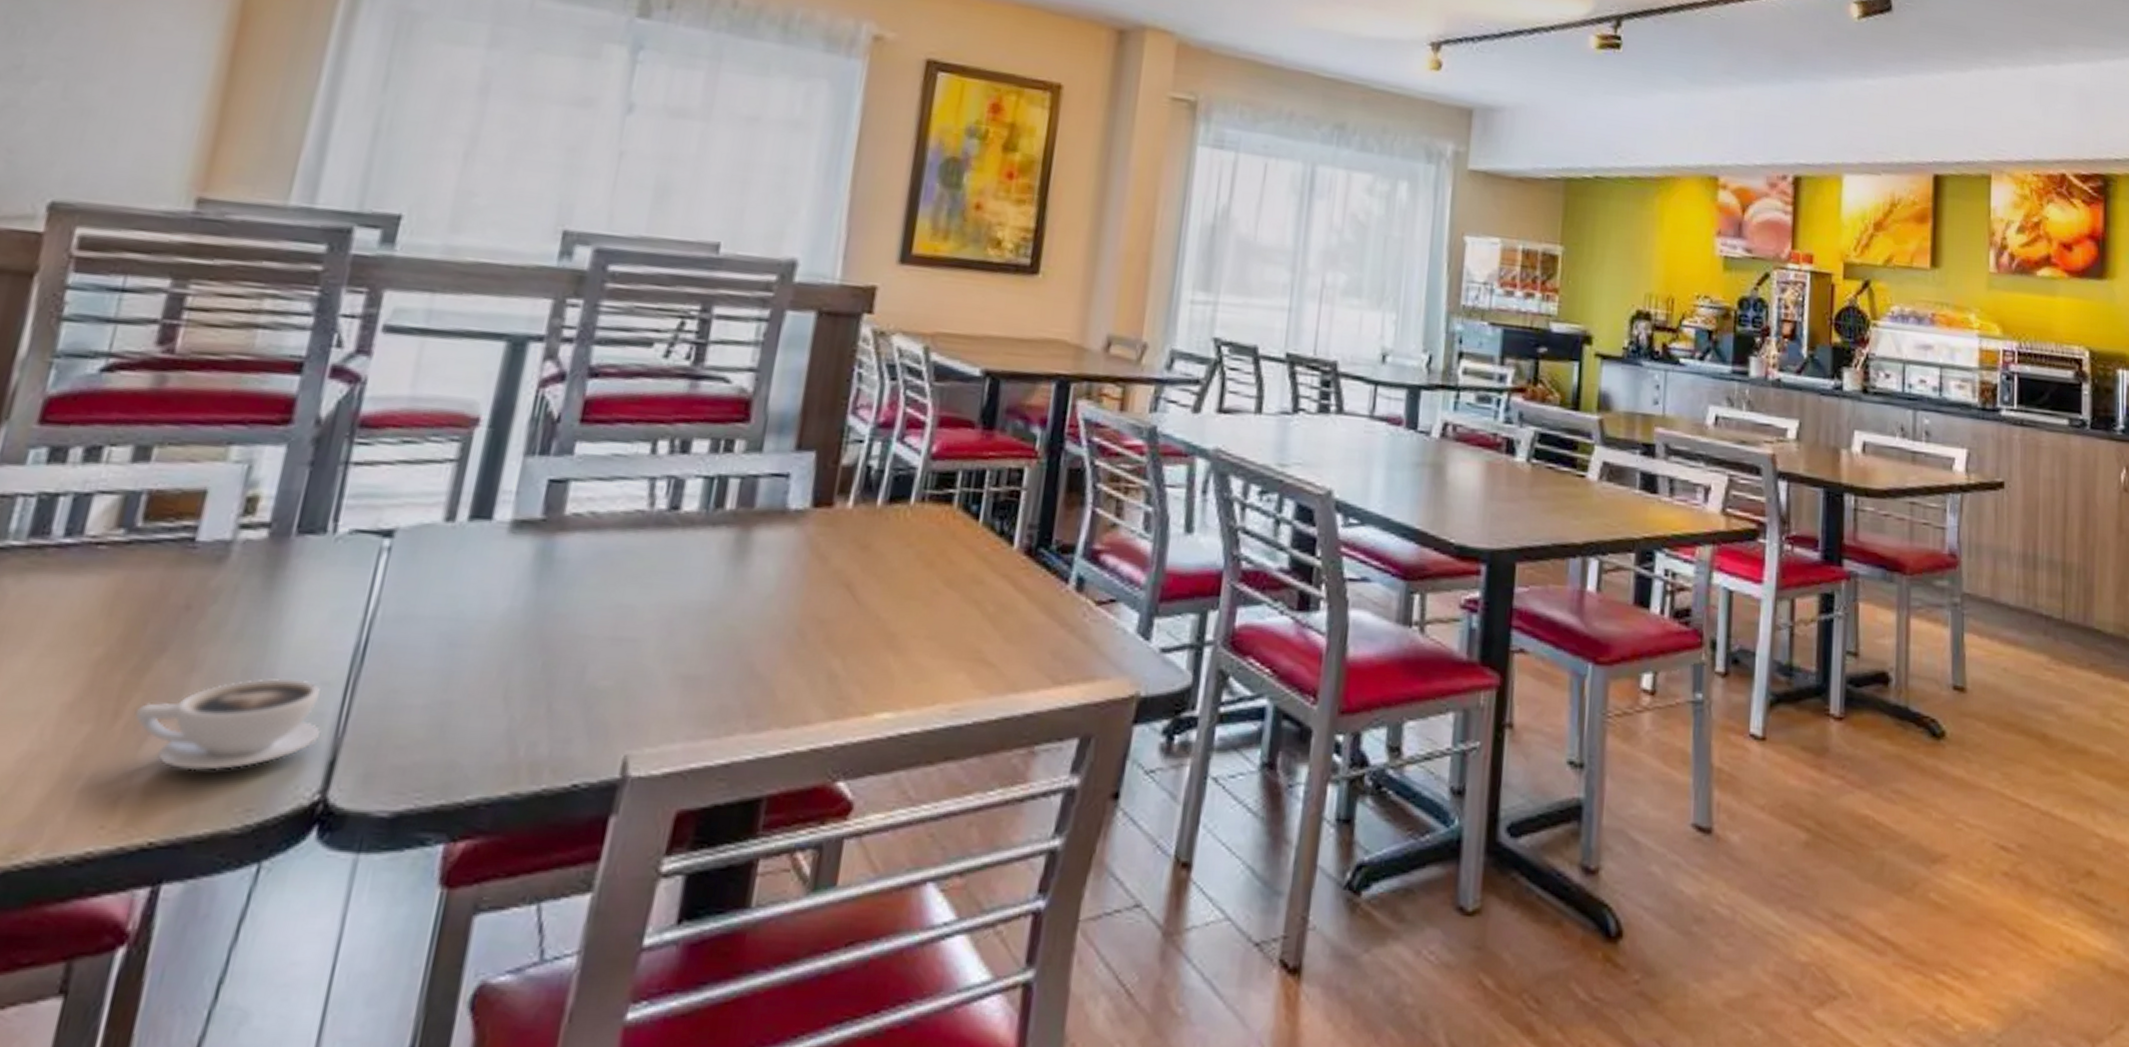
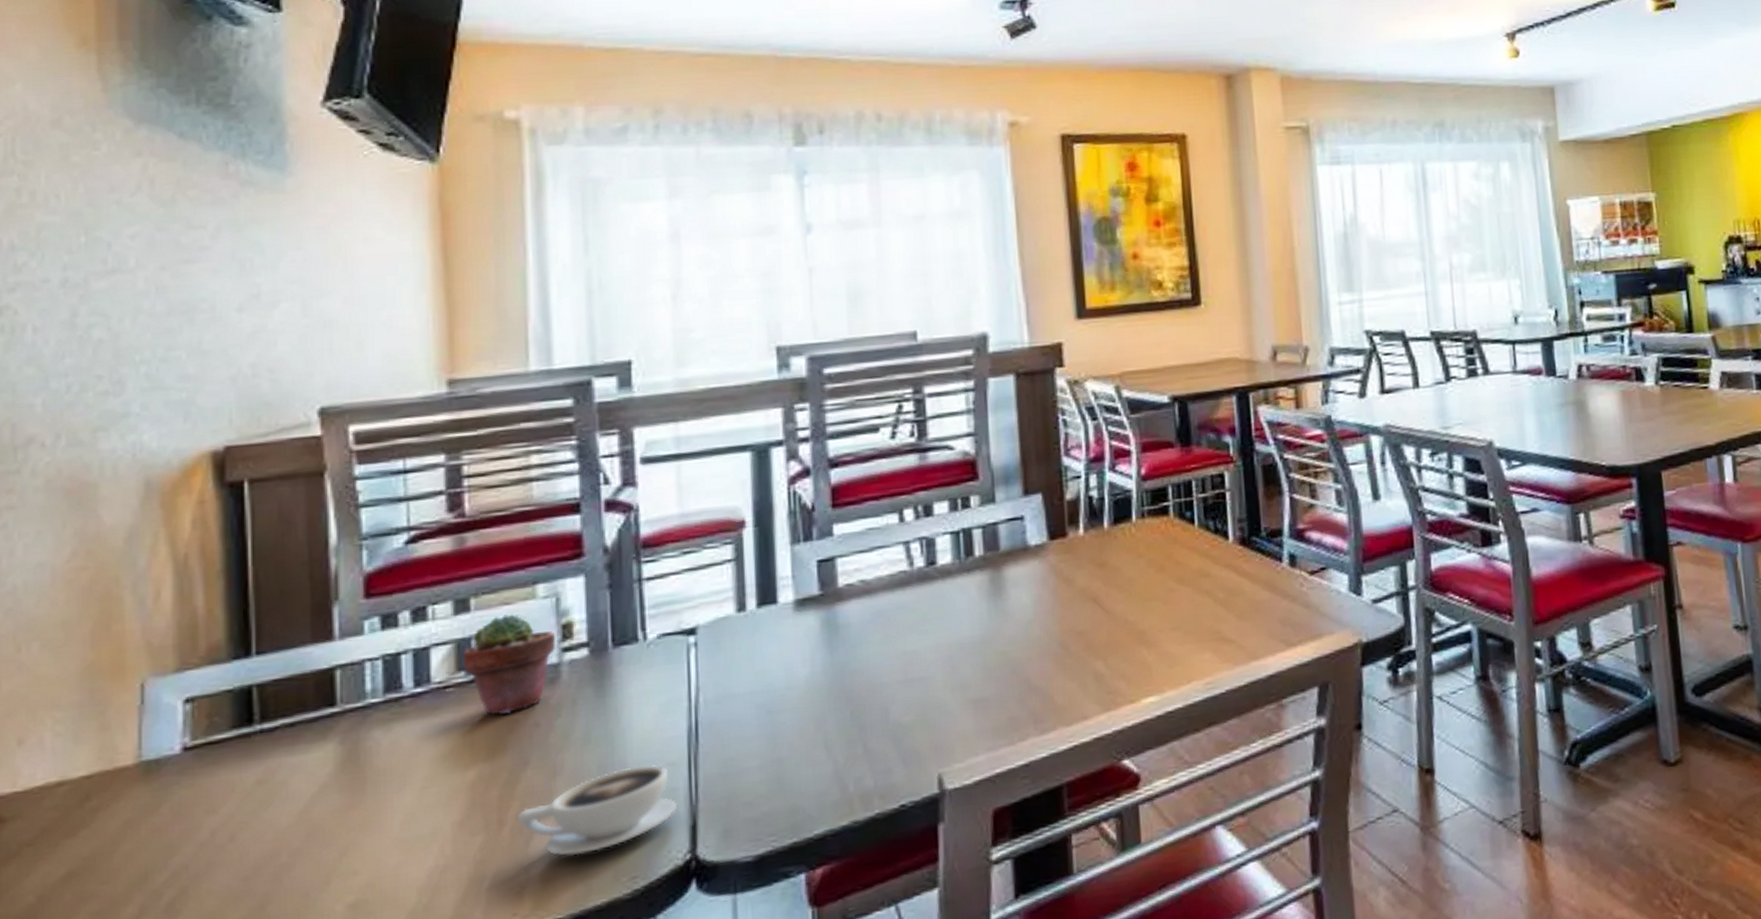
potted succulent: none [124,473,237,588] -> present [463,614,555,715]

